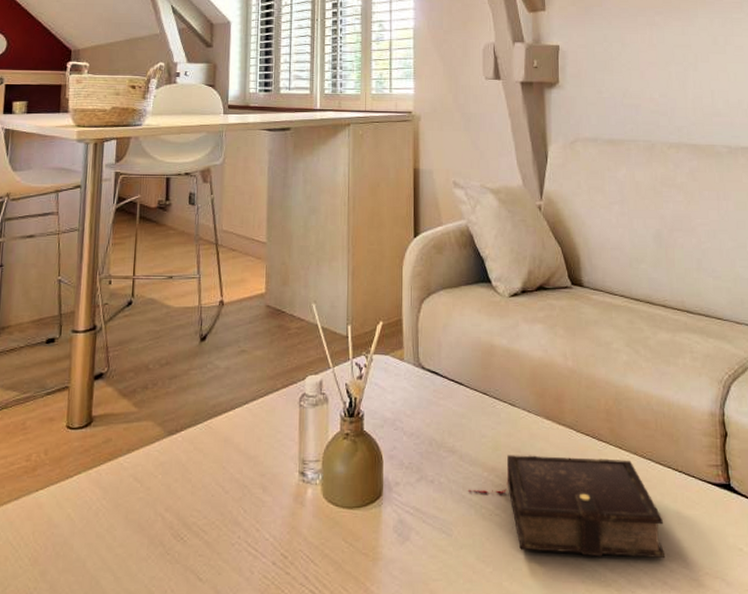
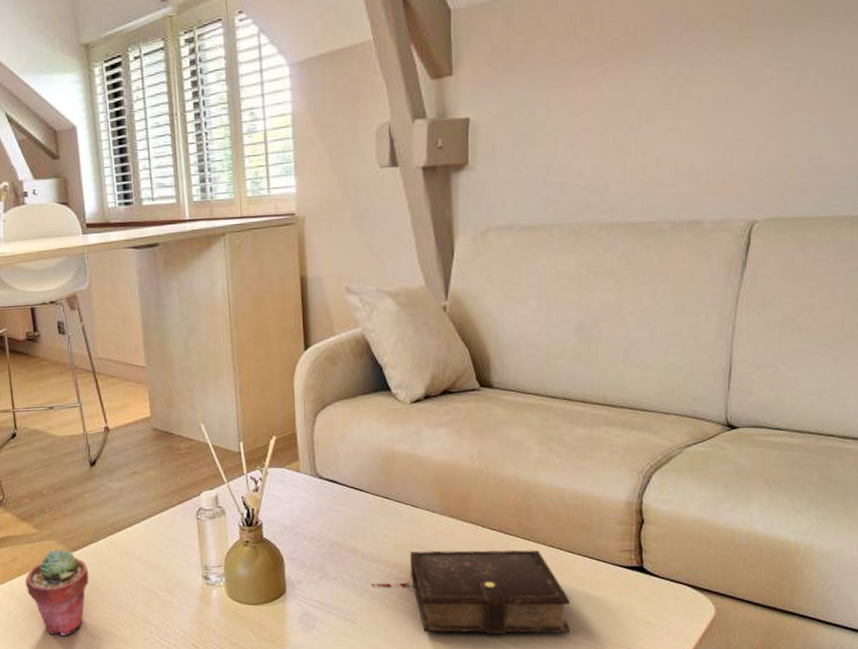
potted succulent: none [114,430,183,537] -> present [25,548,89,636]

